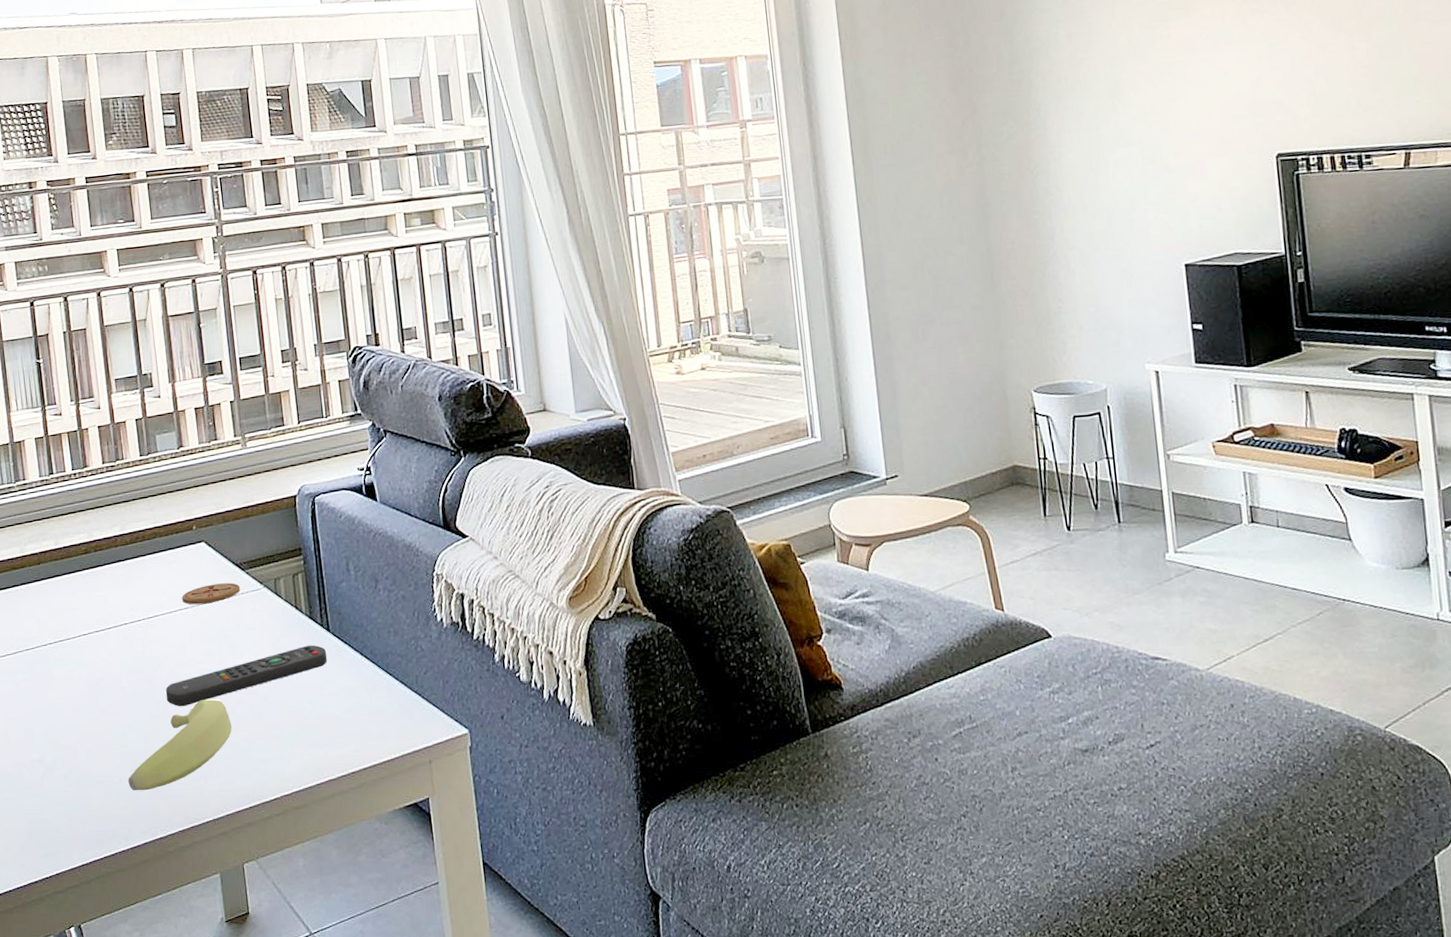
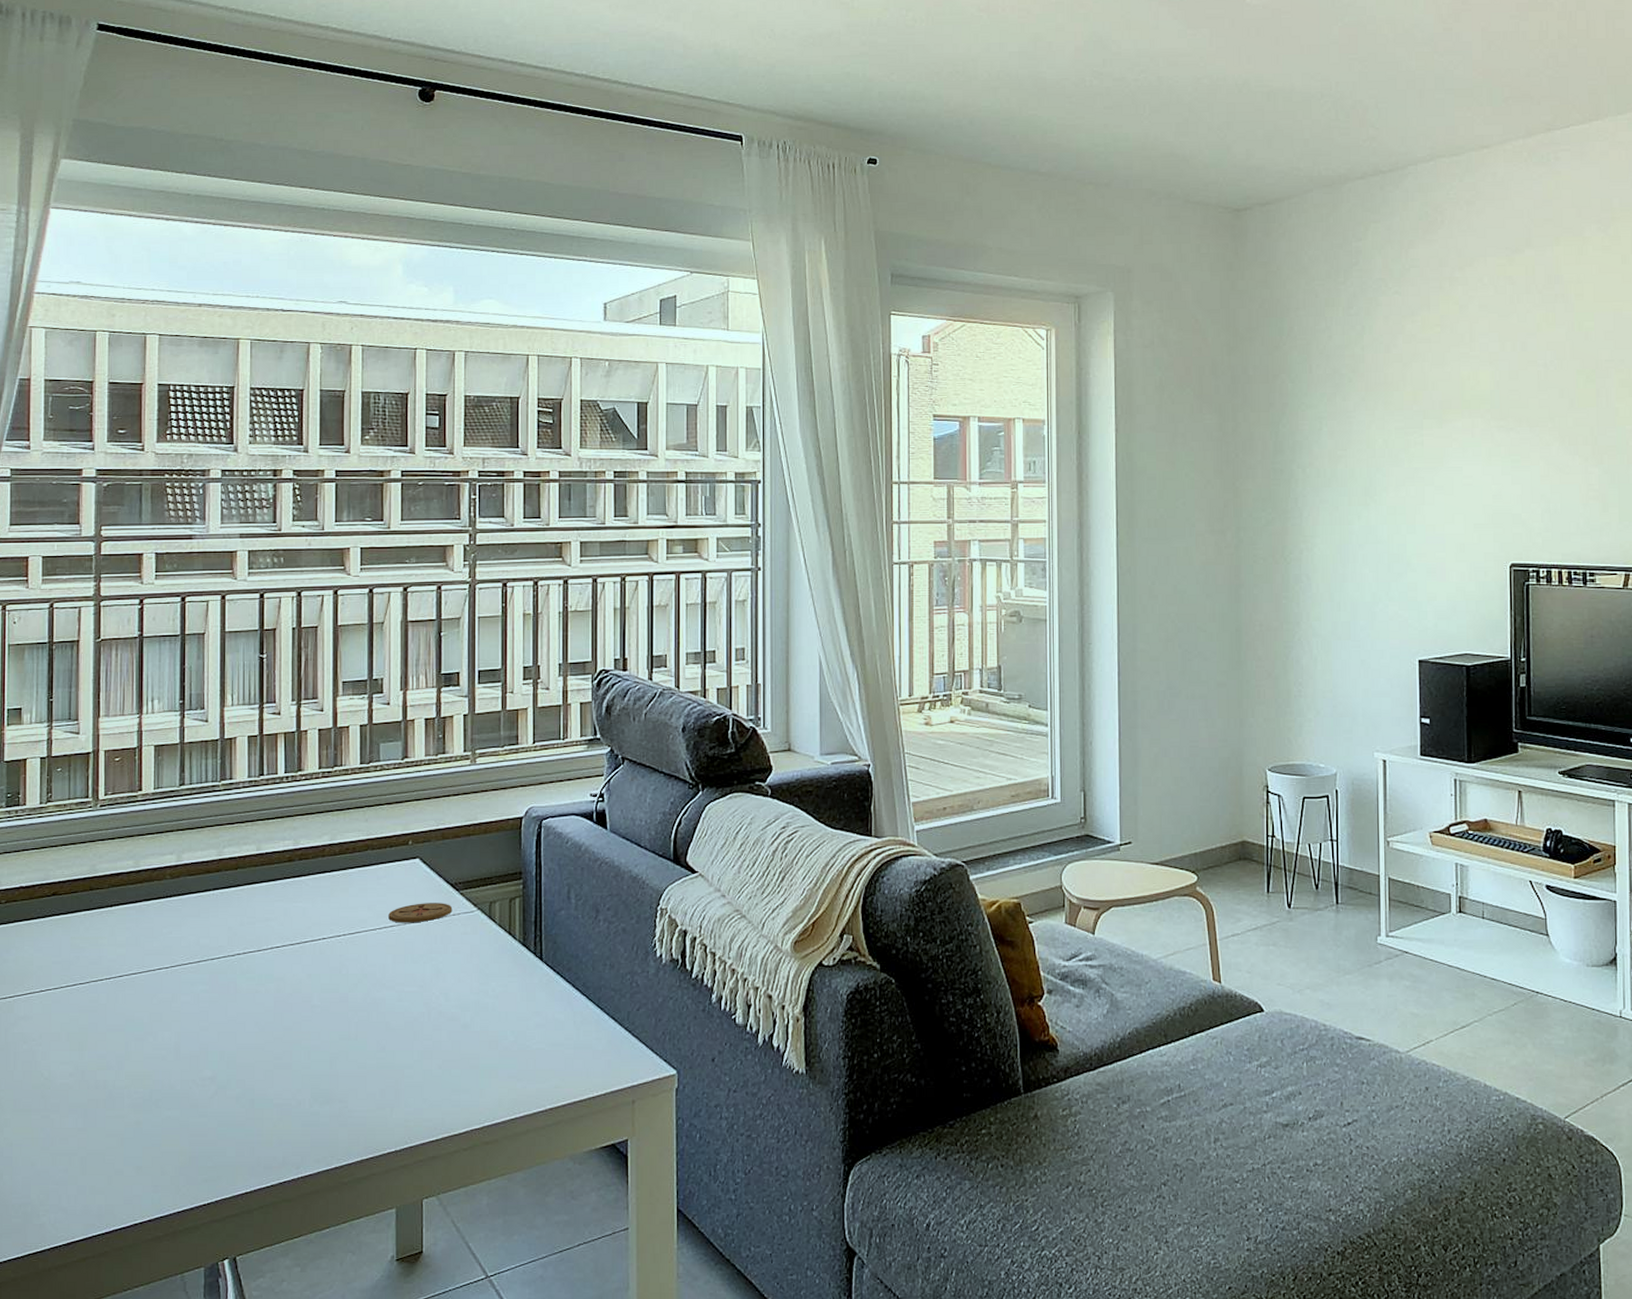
banana: present [128,699,232,791] -> none [307,1024,427,1117]
remote control: present [165,645,328,707] -> none [359,973,537,1030]

